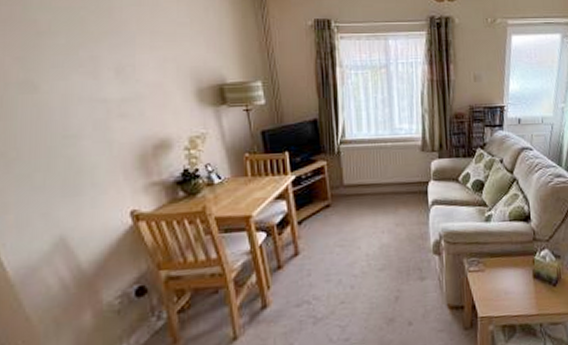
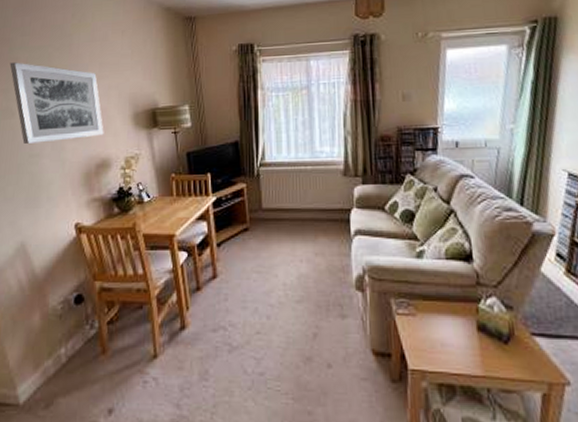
wall art: none [25,25,161,123] -> present [9,62,104,144]

